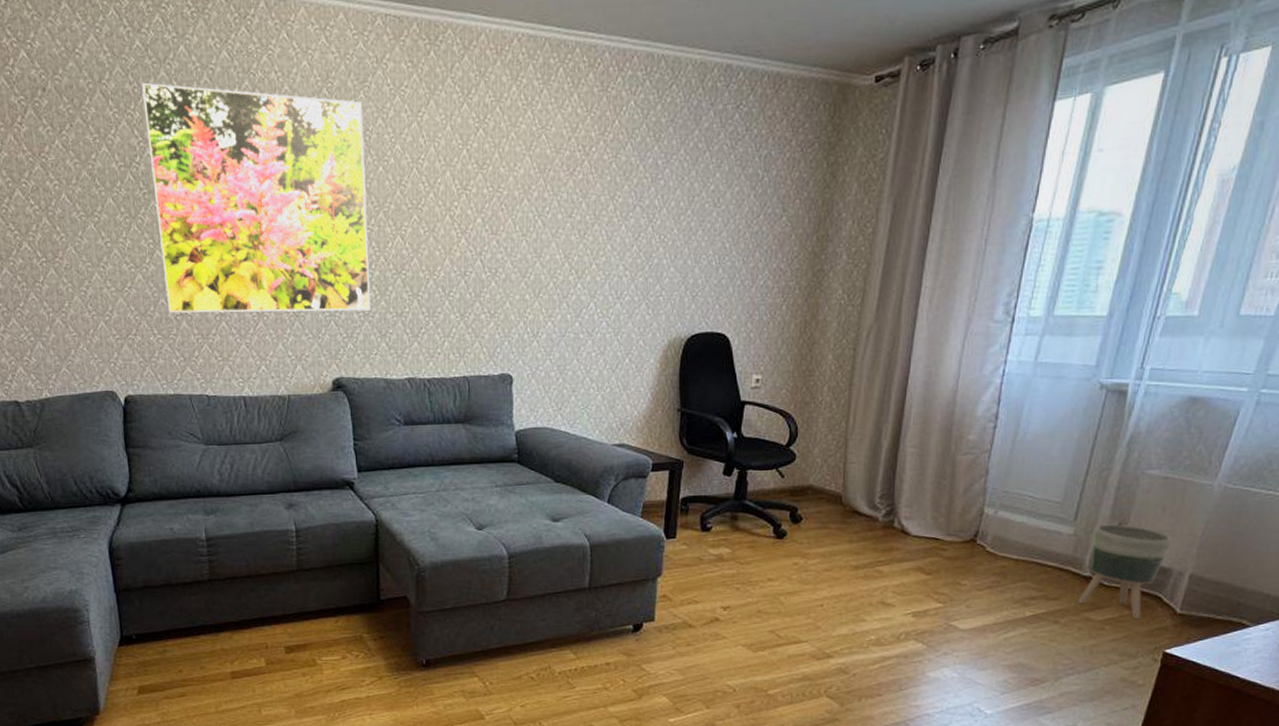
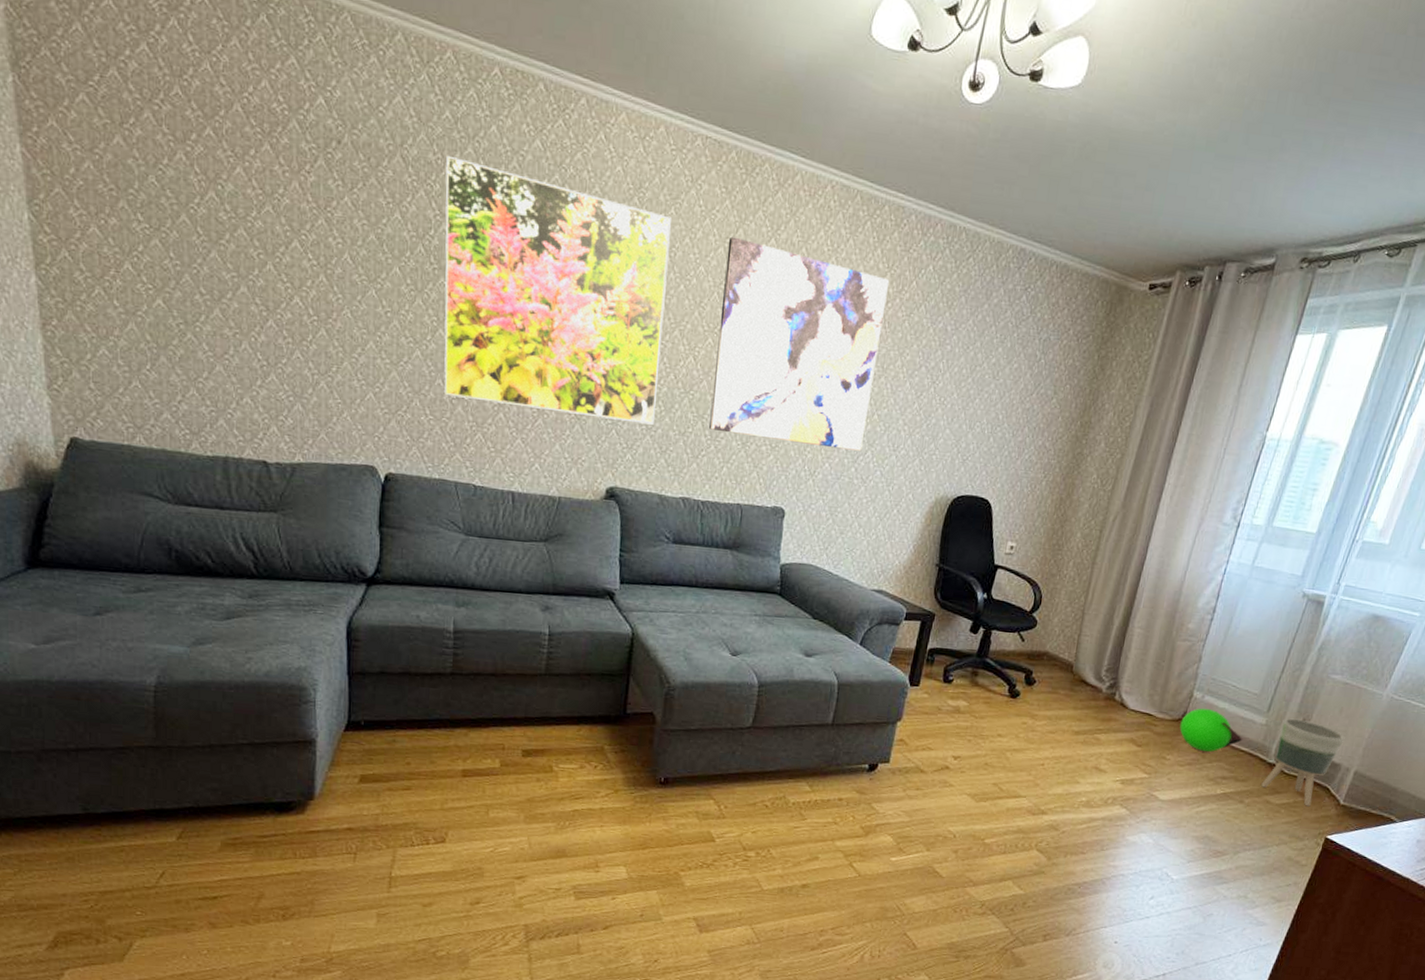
wall art: none [421,109,591,307] -> present [709,236,890,451]
ball: none [973,524,1049,571] -> present [1179,708,1243,752]

